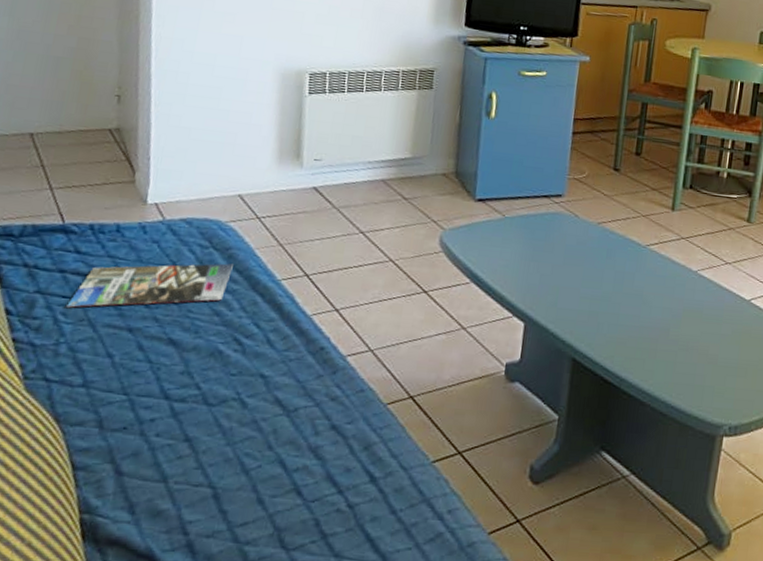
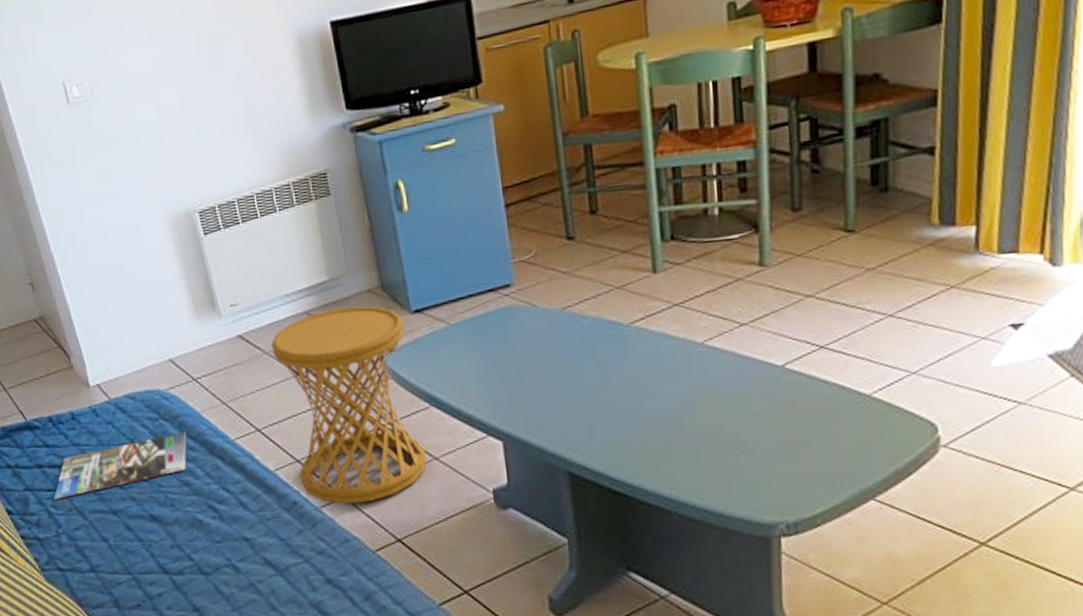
side table: none [333,182,467,359] -> present [271,306,427,504]

